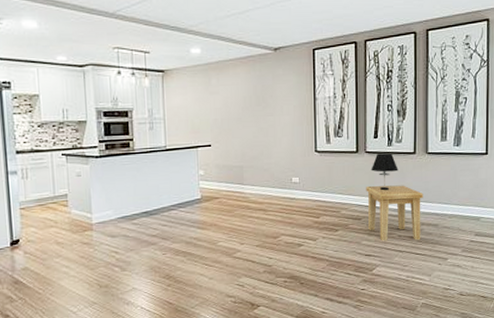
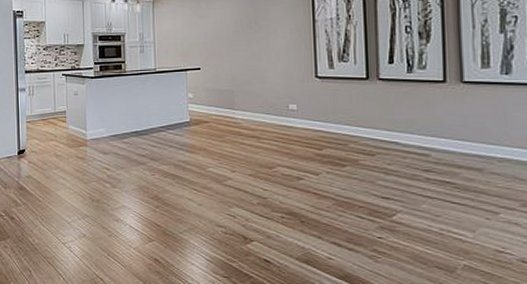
side table: present [366,185,423,241] -> none [380,117,460,186]
table lamp: present [371,153,398,191] -> none [386,81,423,124]

